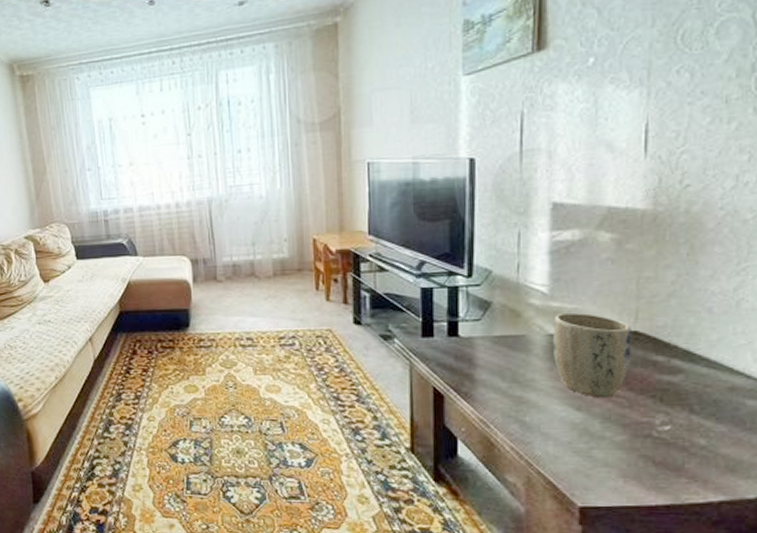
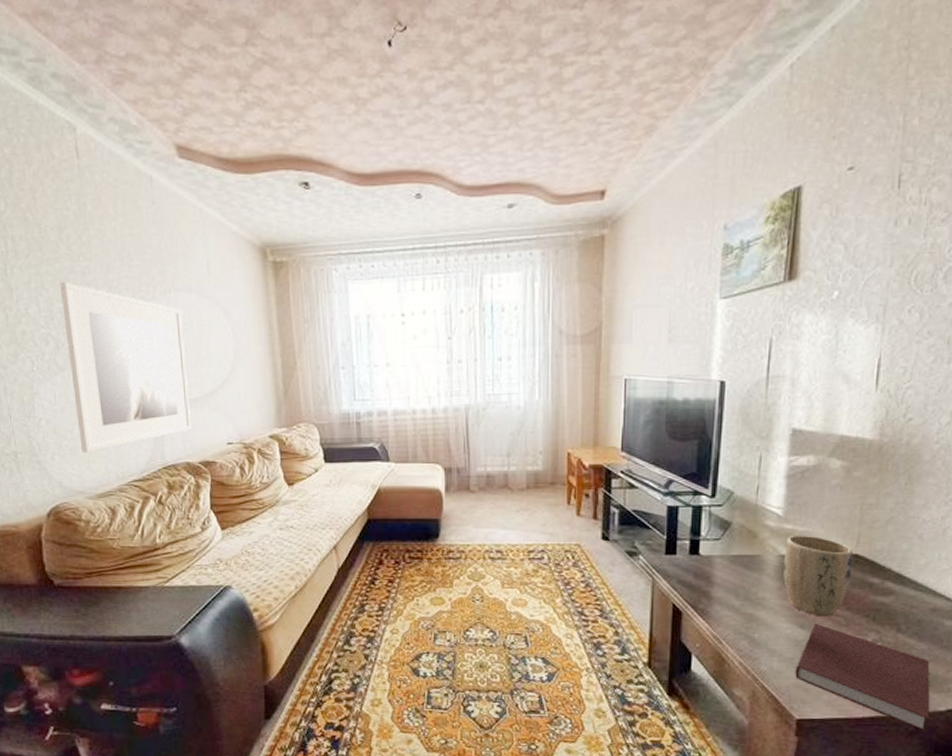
notebook: none [574,406,736,522] -> present [795,624,930,733]

